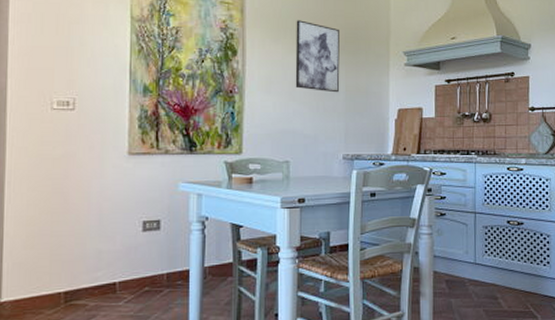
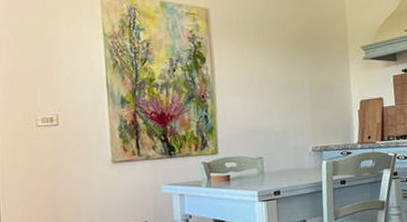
wall art: present [295,20,340,93] -> none [258,24,304,90]

